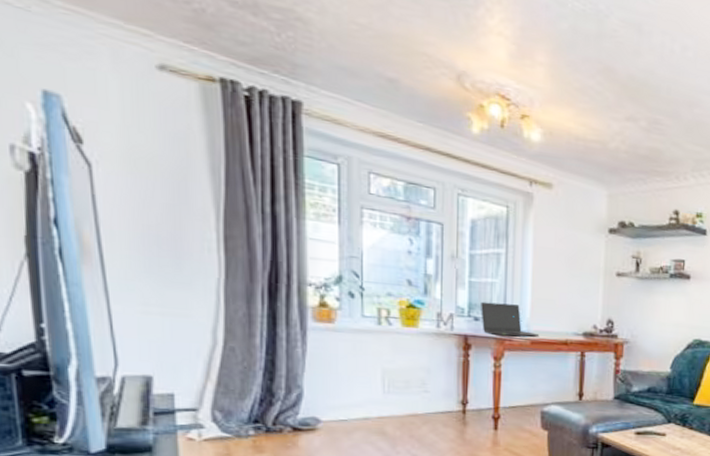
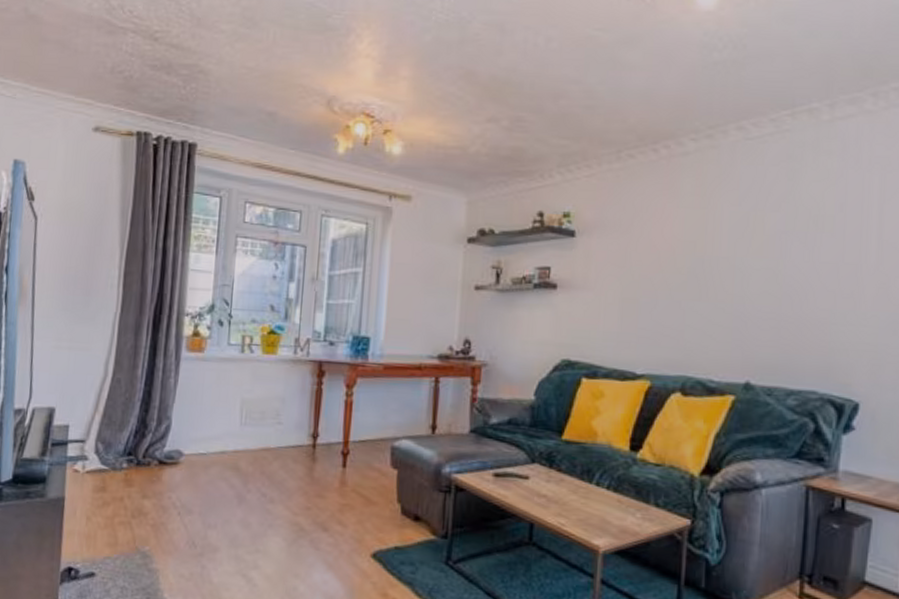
laptop: present [481,301,540,337] -> none [336,324,393,362]

